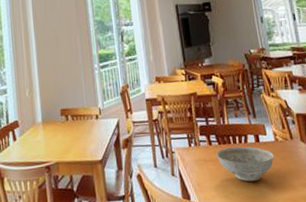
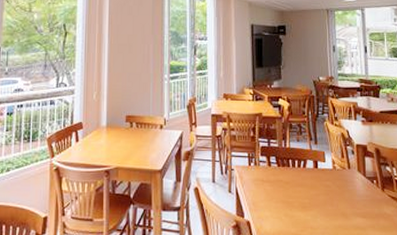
decorative bowl: present [216,146,274,182] -> none [274,171,330,205]

